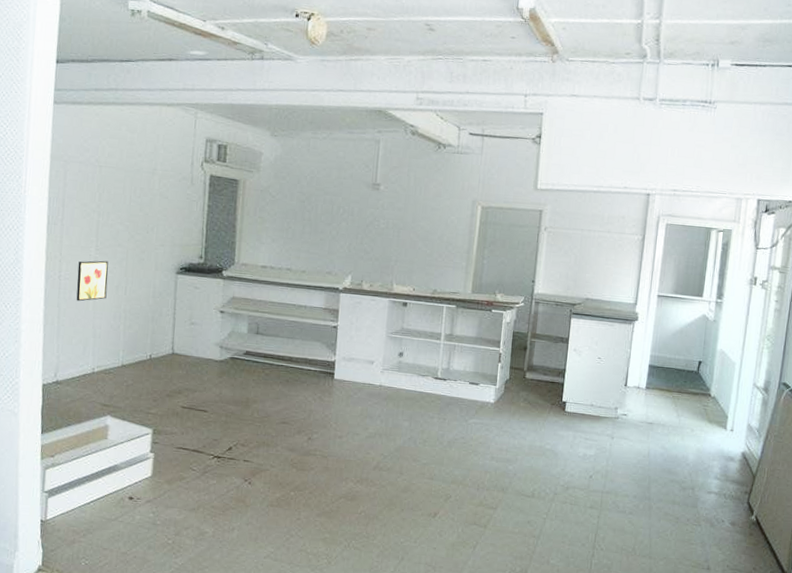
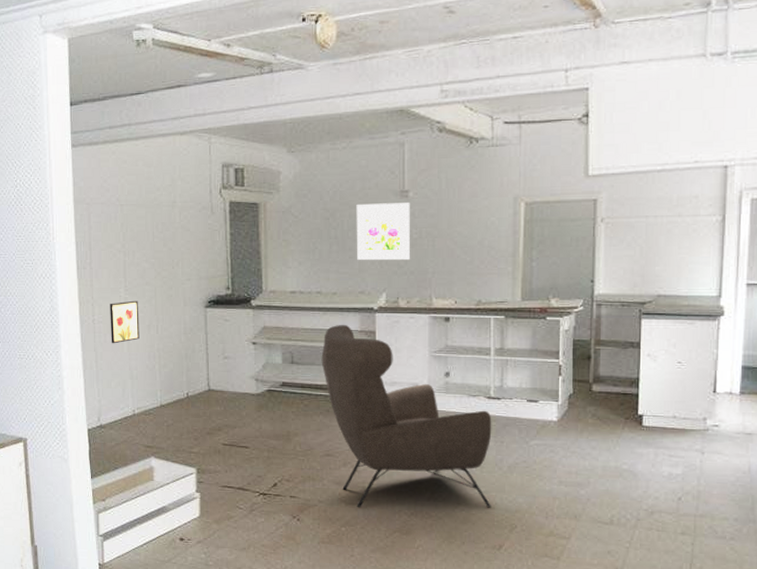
chair: none [285,300,437,479] -> present [321,324,492,508]
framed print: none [327,191,380,248] -> present [356,203,410,261]

